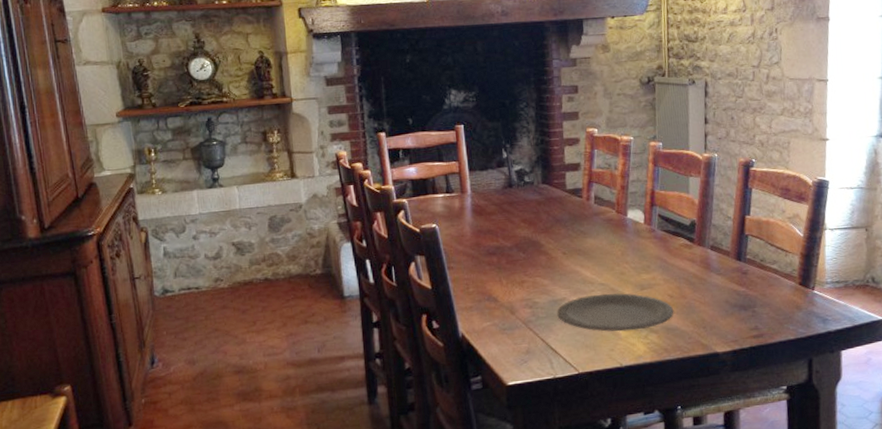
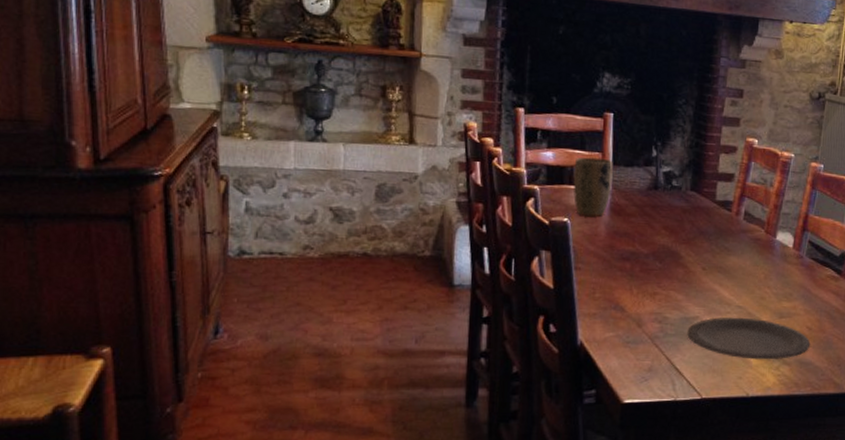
plant pot: none [435,166,471,220] -> present [573,157,613,216]

